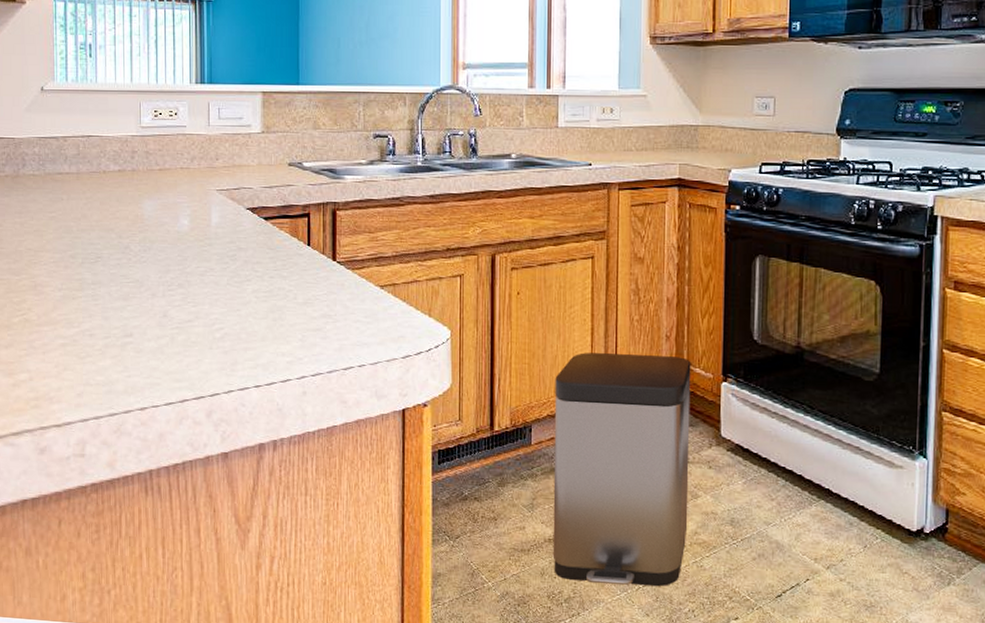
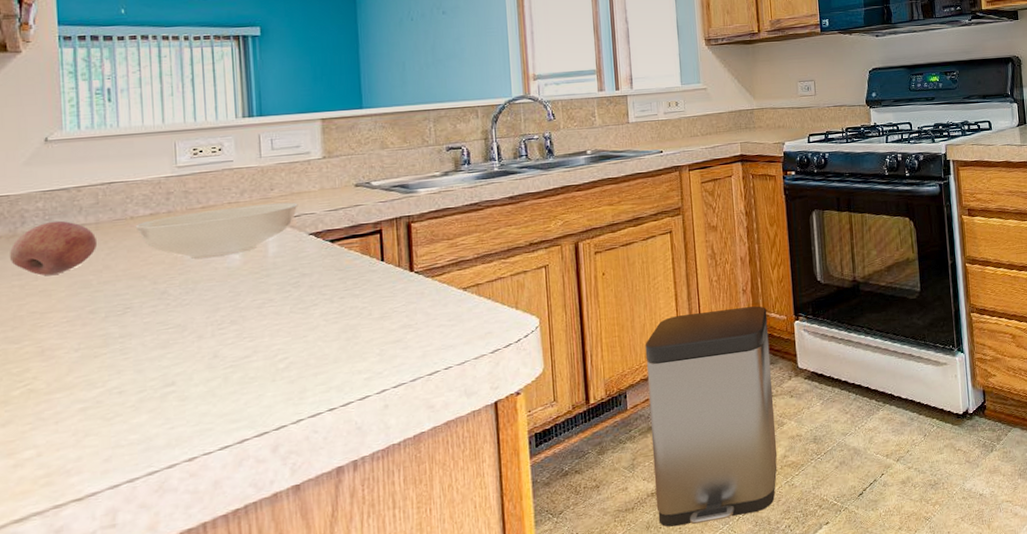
fruit: none [13,166,78,217] -> present [9,220,98,276]
bowl: none [107,172,239,220] -> present [135,202,298,259]

